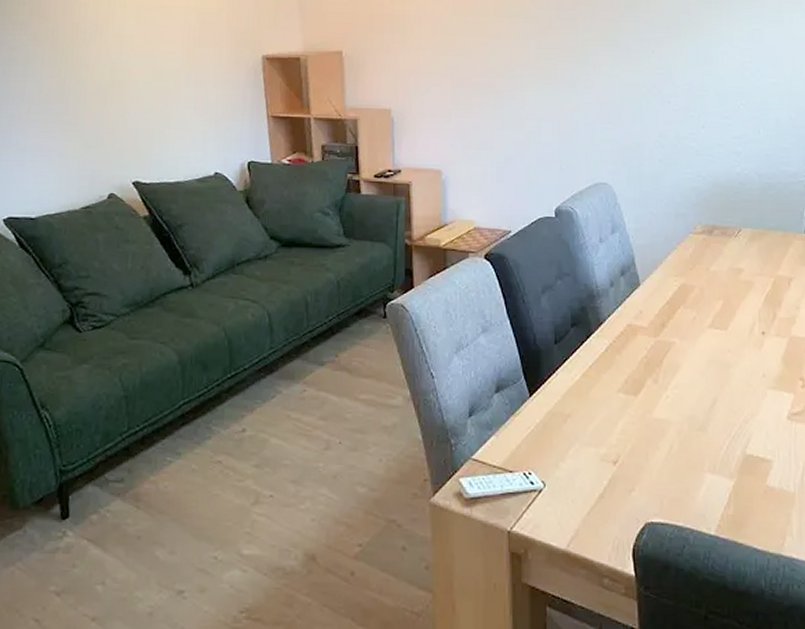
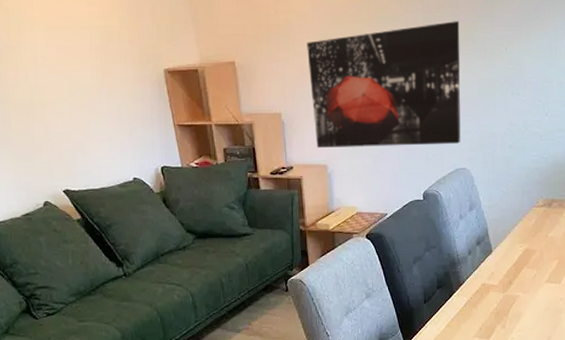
wall art: none [424,20,601,154] -> present [307,21,461,148]

